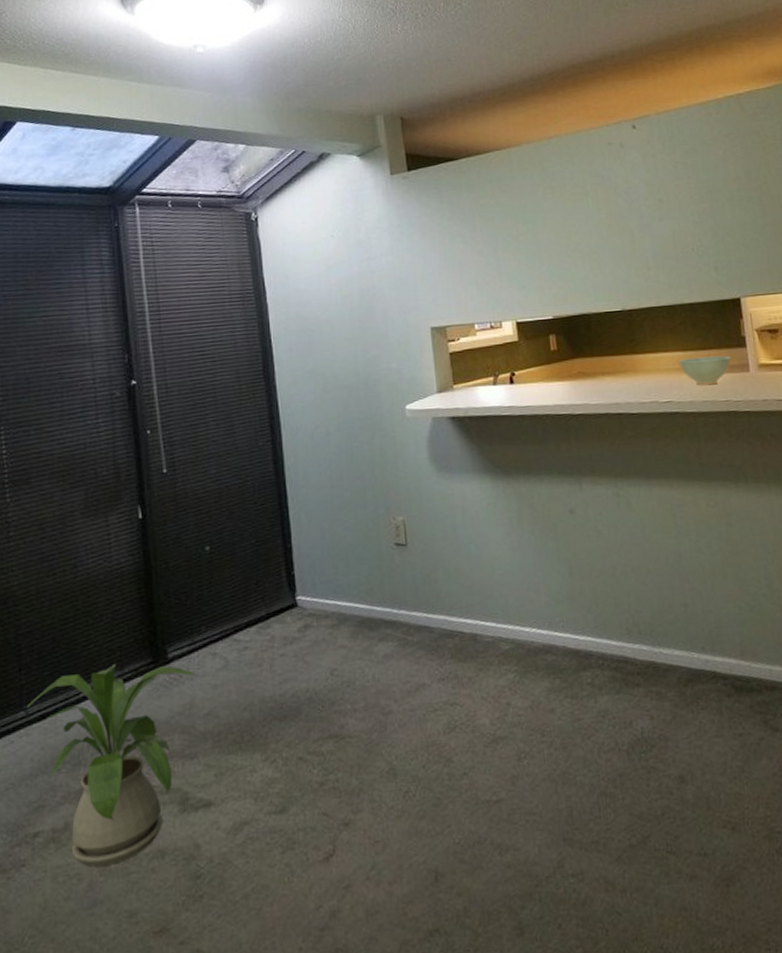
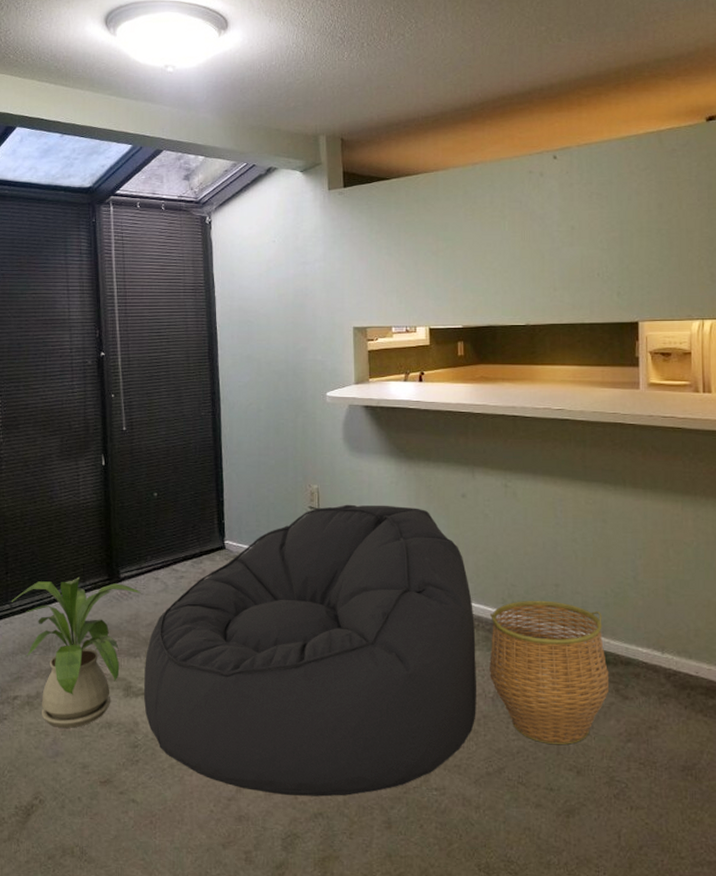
bean bag chair: none [204,531,611,914] -> present [144,504,476,797]
basket: none [615,624,756,799] -> present [490,600,609,745]
bowl: present [678,355,731,386] -> none [573,373,623,398]

